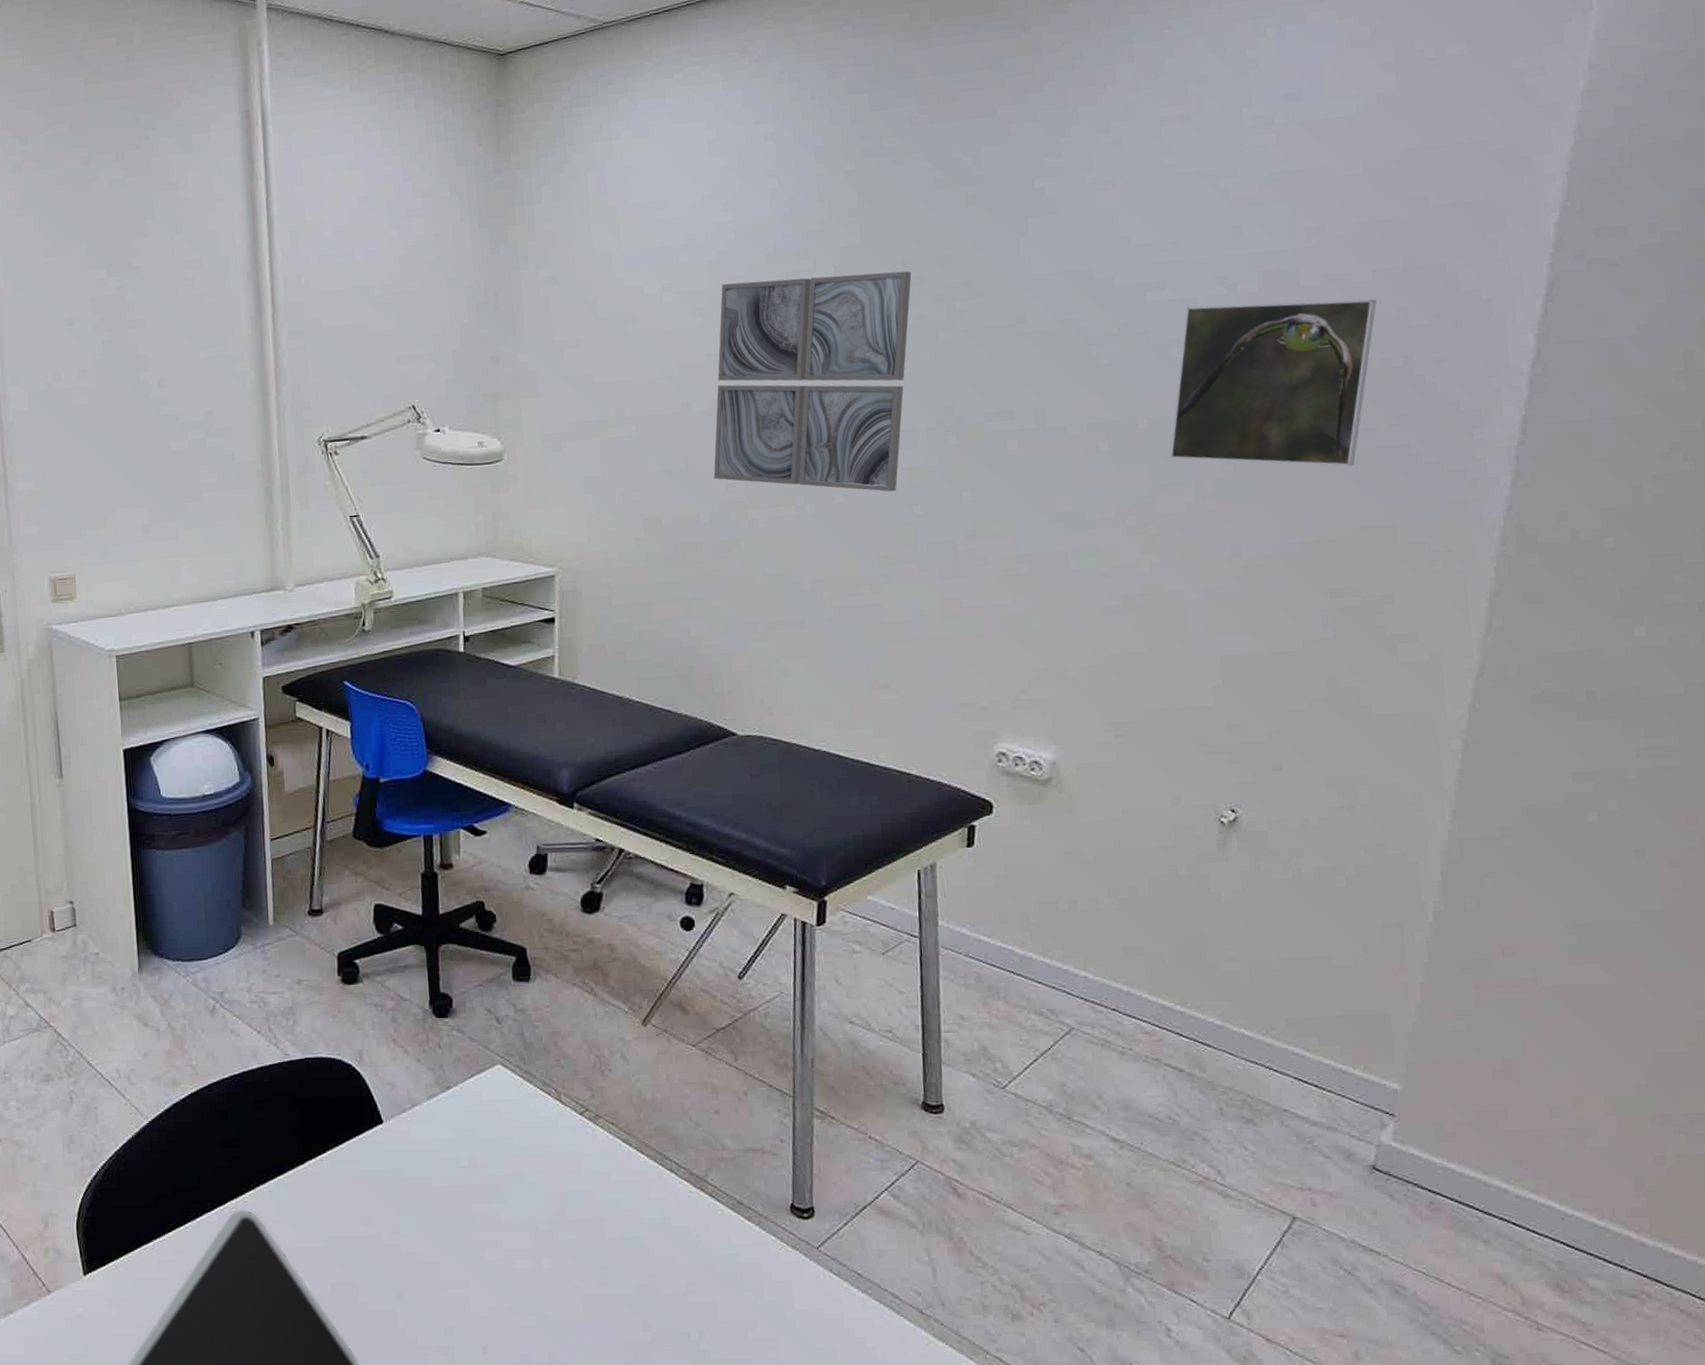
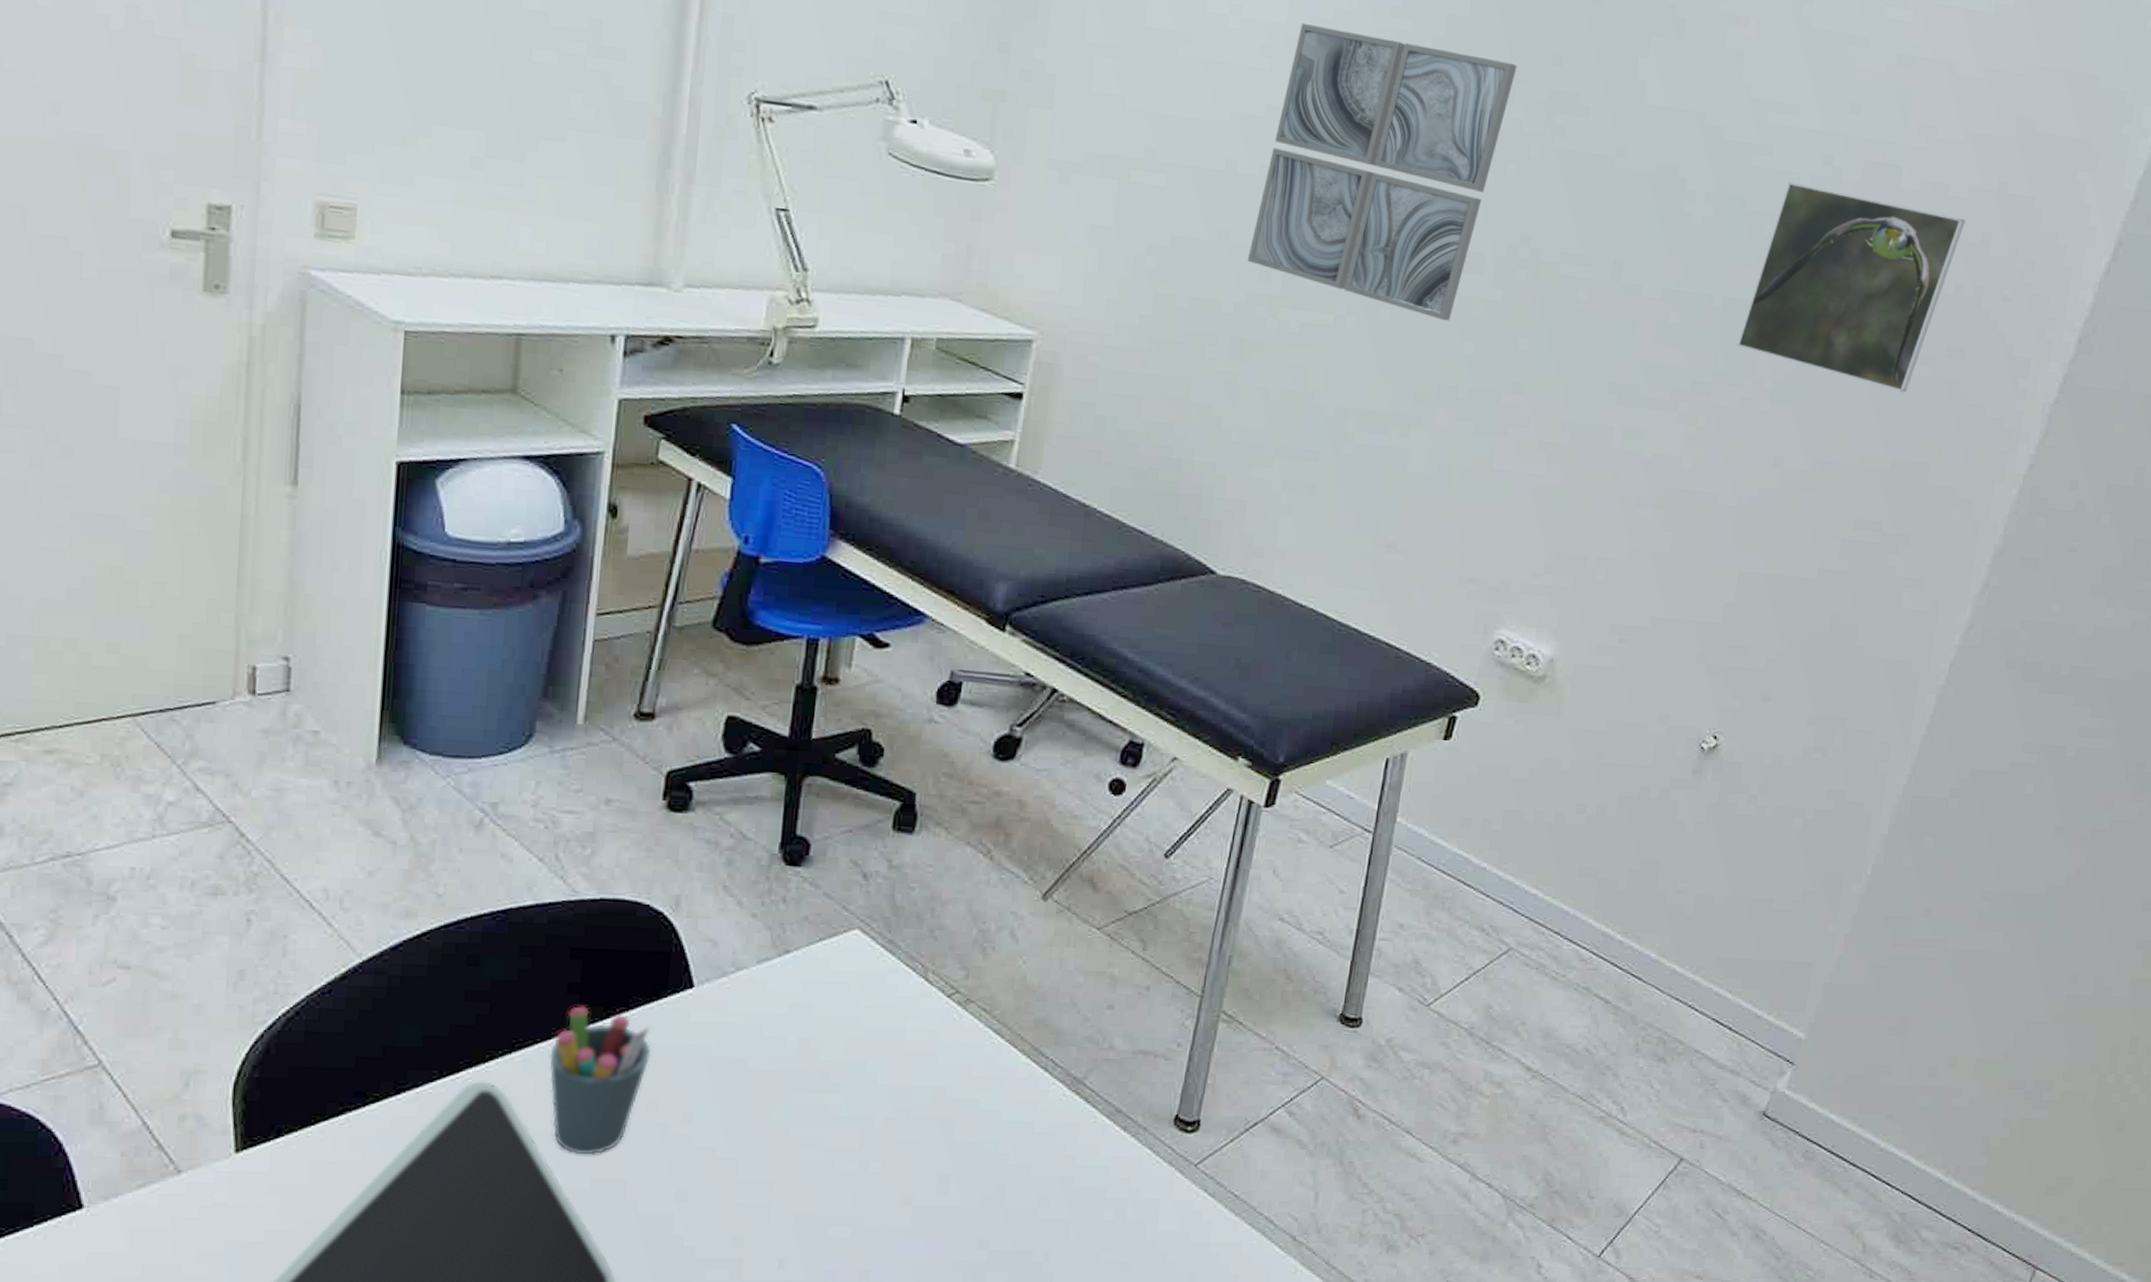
pen holder: none [287,1145,360,1265] -> present [549,1006,652,1155]

